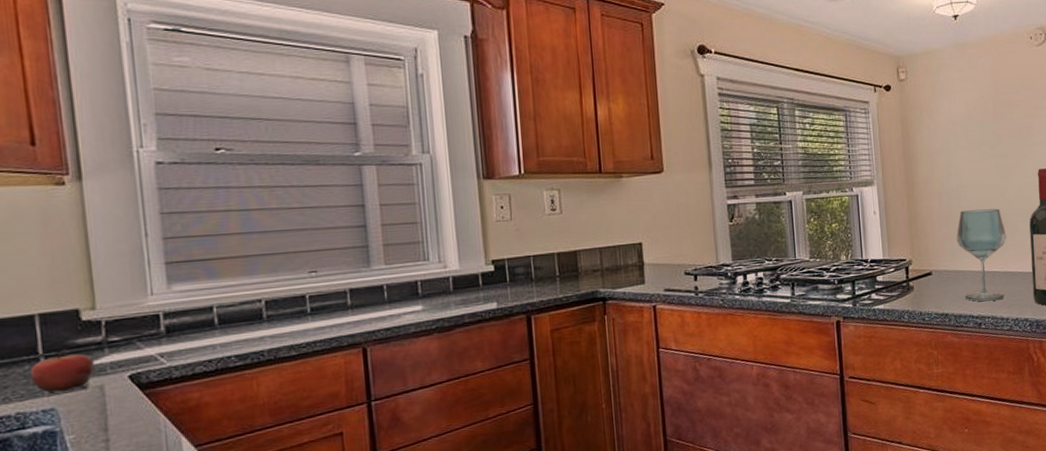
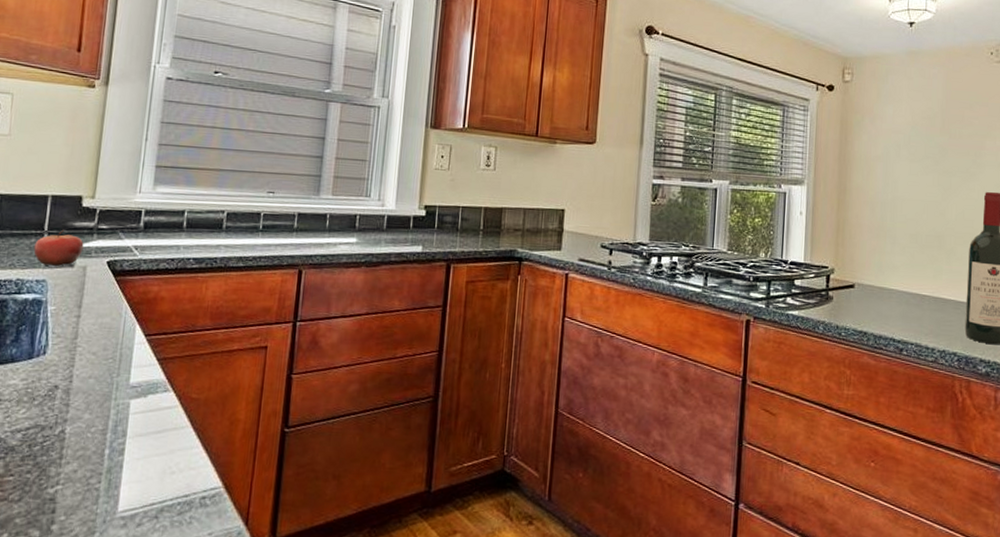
wine glass: present [956,208,1007,302] -> none [885,224,942,327]

